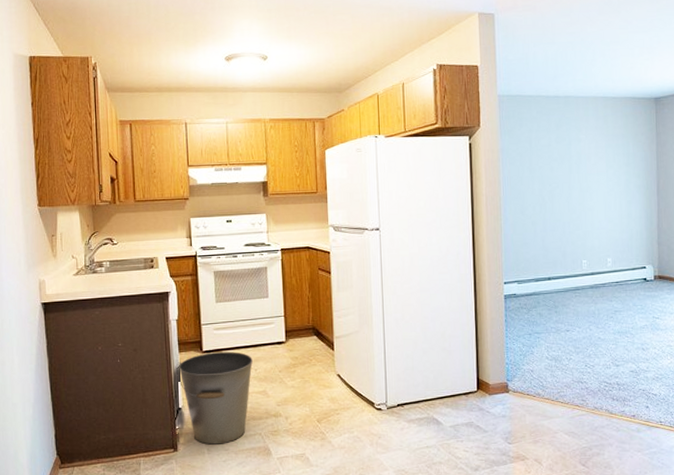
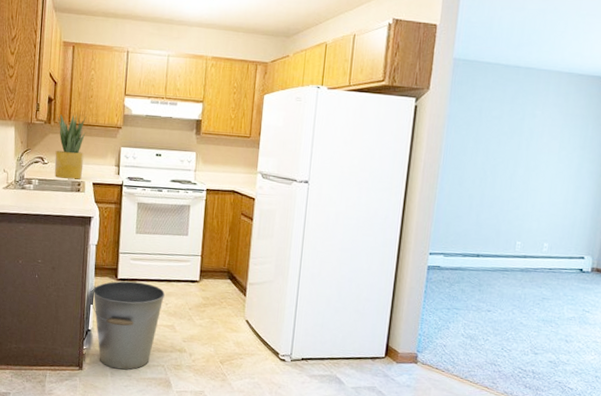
planter: none [120,189,155,258] -> present [54,113,86,180]

